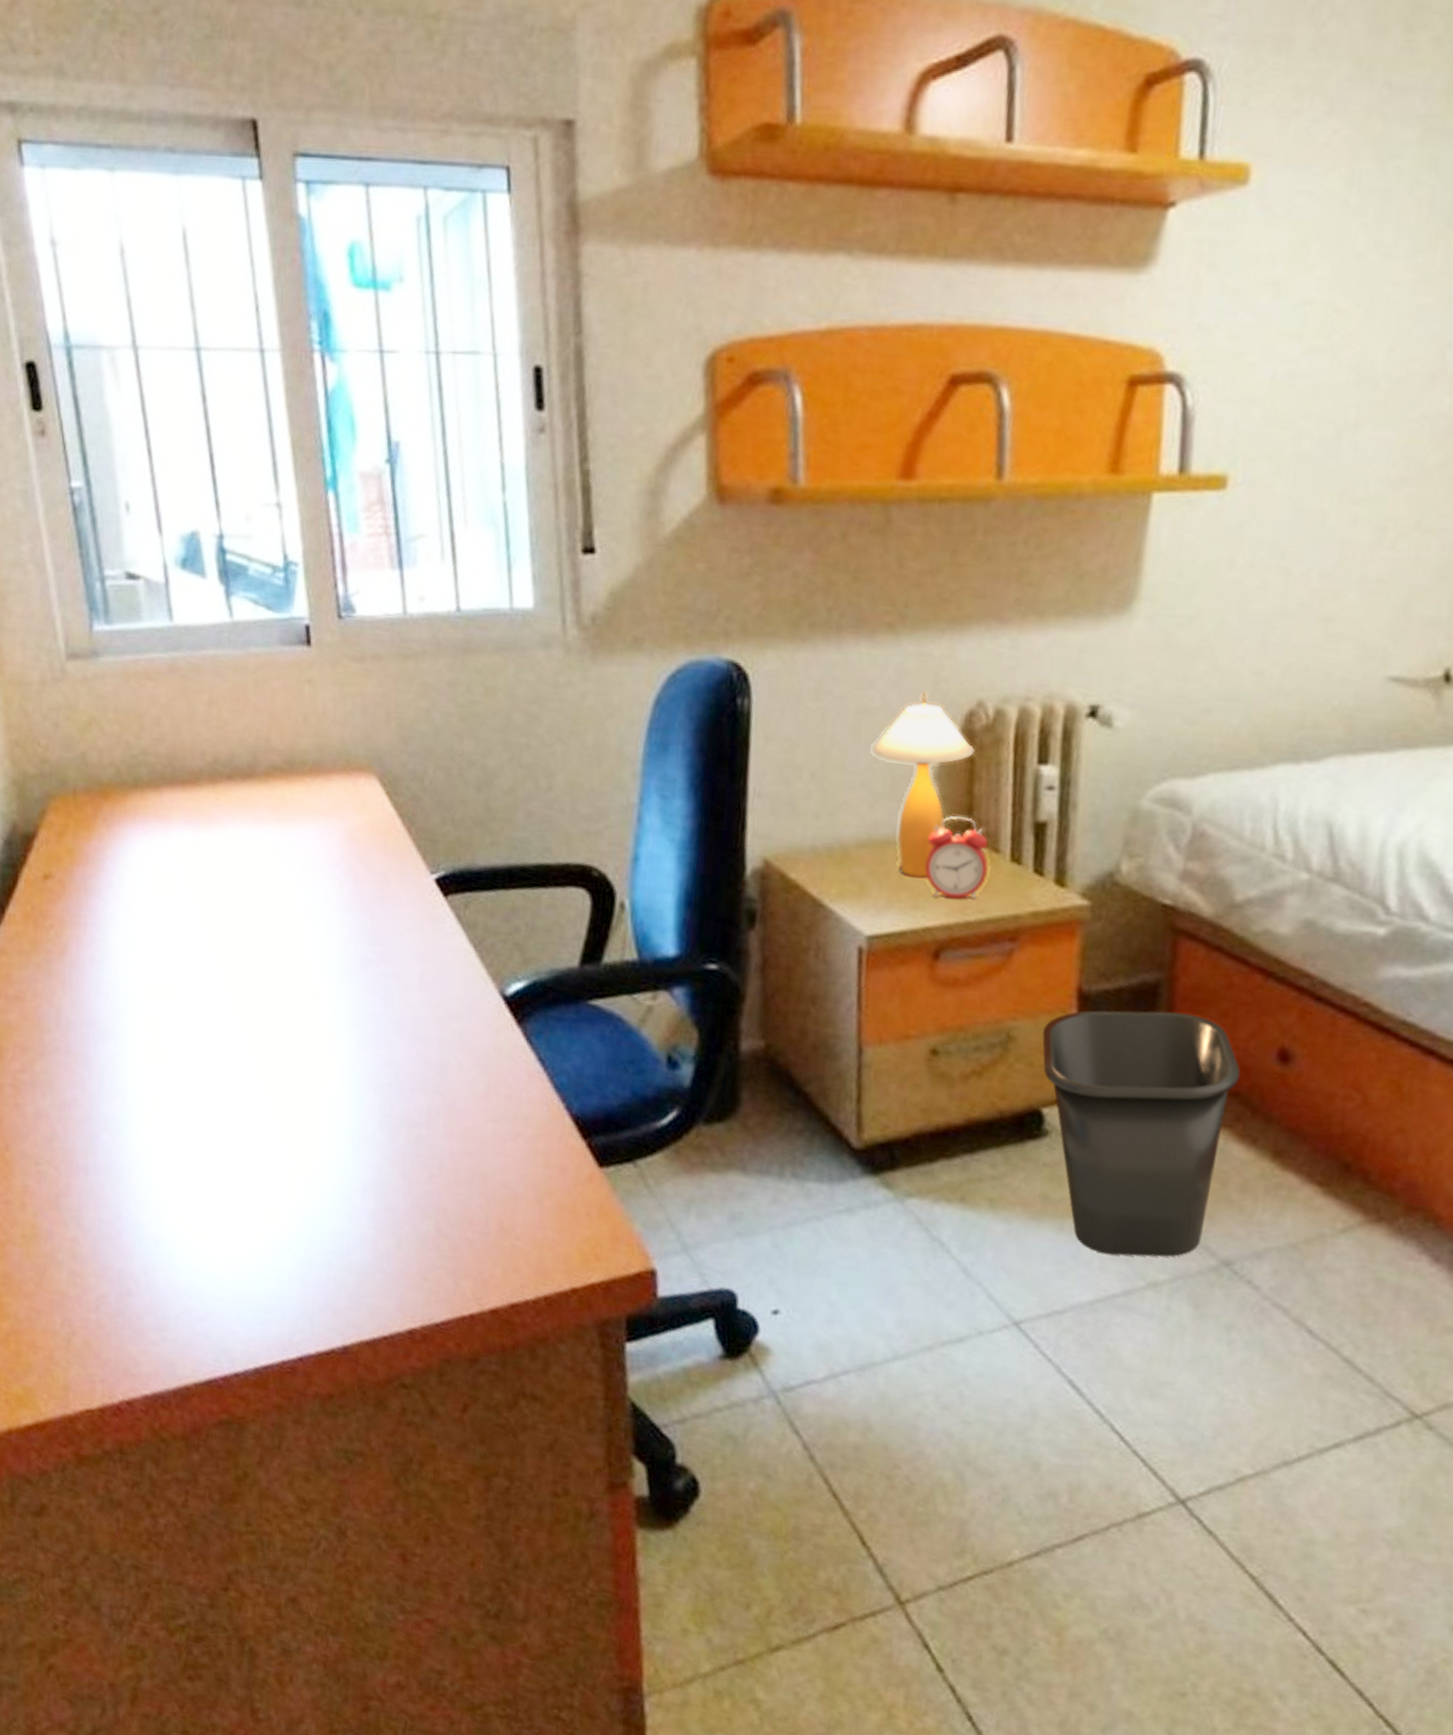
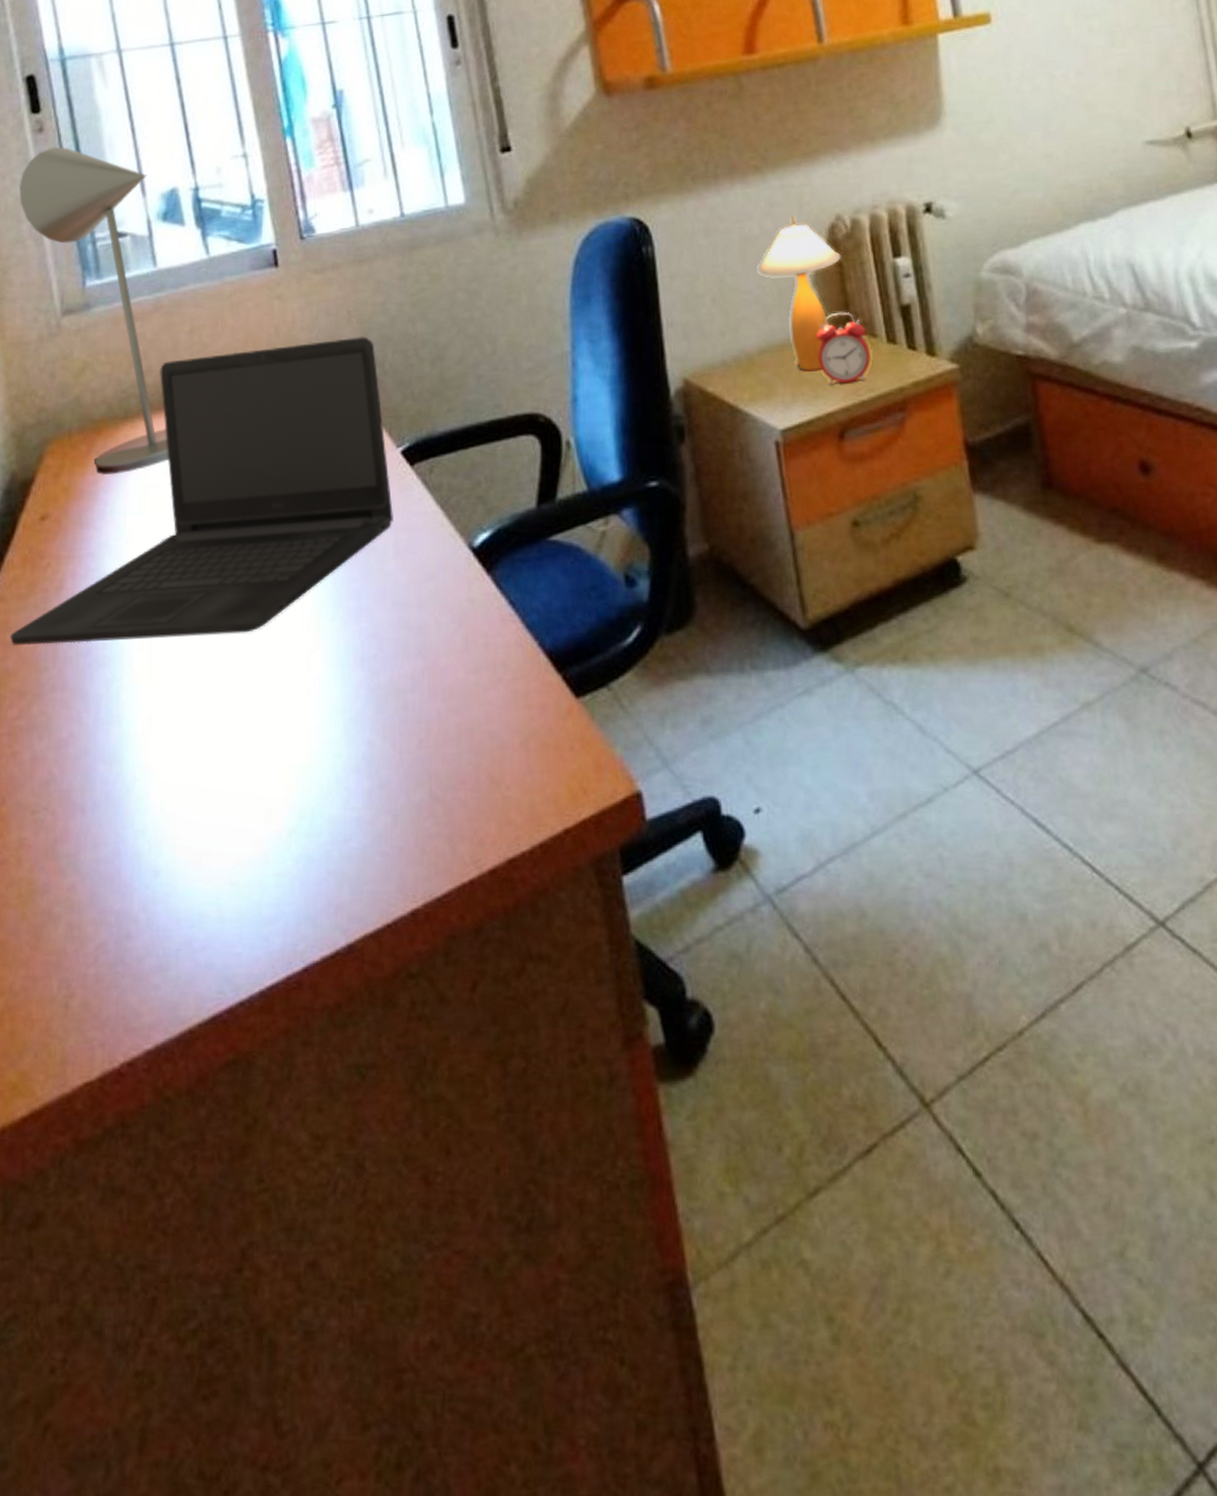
laptop: none [12,731,421,1035] -> present [10,336,393,647]
desk lamp: none [18,456,182,847] -> present [19,147,169,476]
waste bin: present [1042,1010,1241,1257] -> none [943,445,1117,684]

